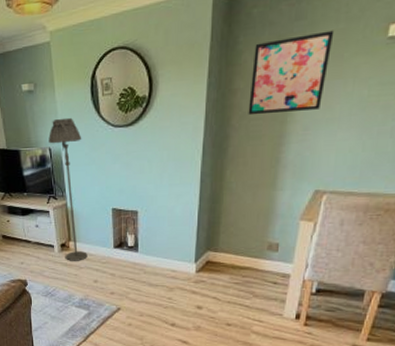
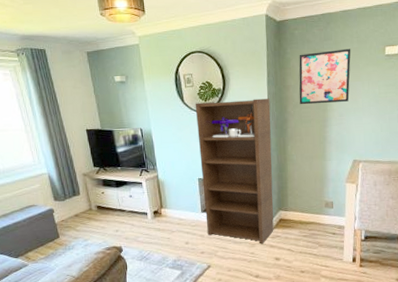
floor lamp: present [48,117,87,261] -> none [140,104,179,226]
bookshelf: none [113,107,209,289] -> present [195,98,274,244]

